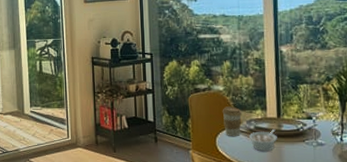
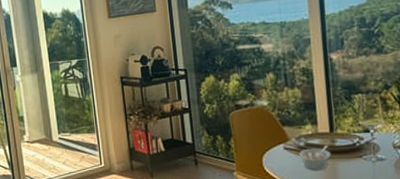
coffee cup: present [222,106,243,137] -> none [267,122,291,156]

